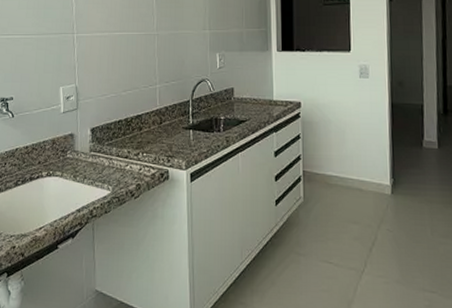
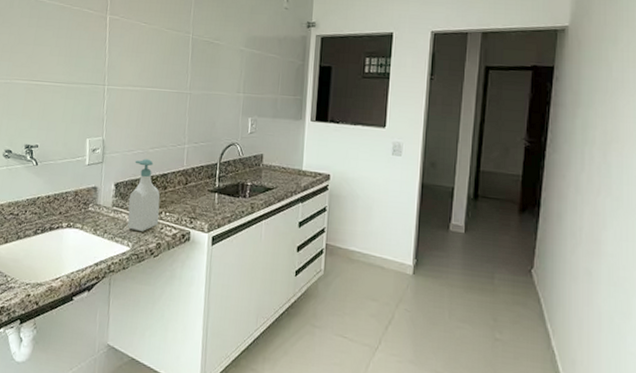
soap bottle: none [105,102,137,174] -> present [127,159,160,231]

